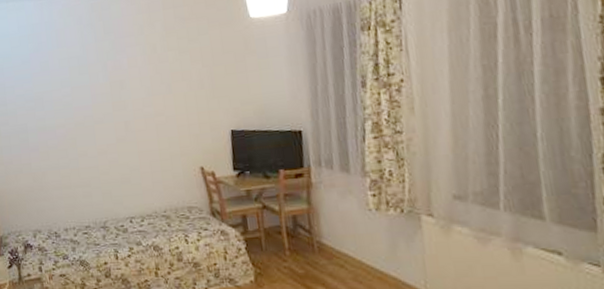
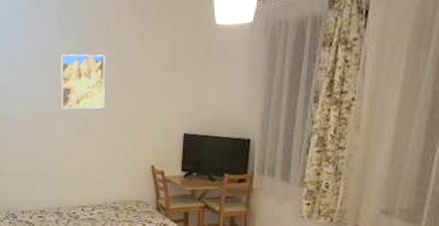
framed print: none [94,56,146,115] -> present [60,54,105,109]

